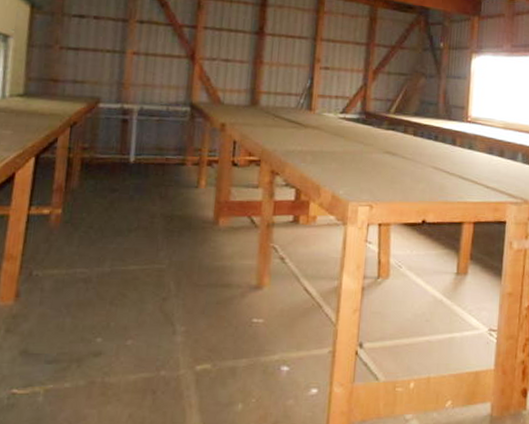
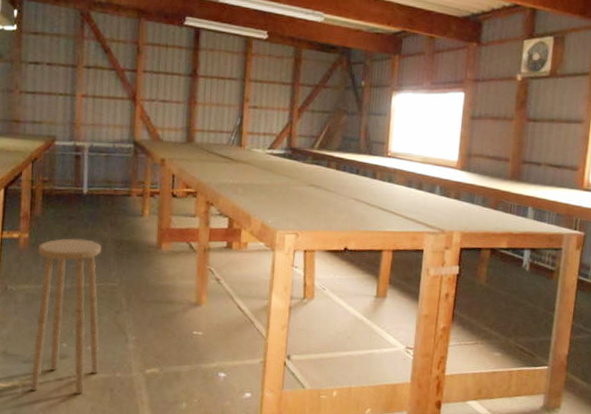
stool: none [54,214,149,399] -> present [31,238,101,395]

